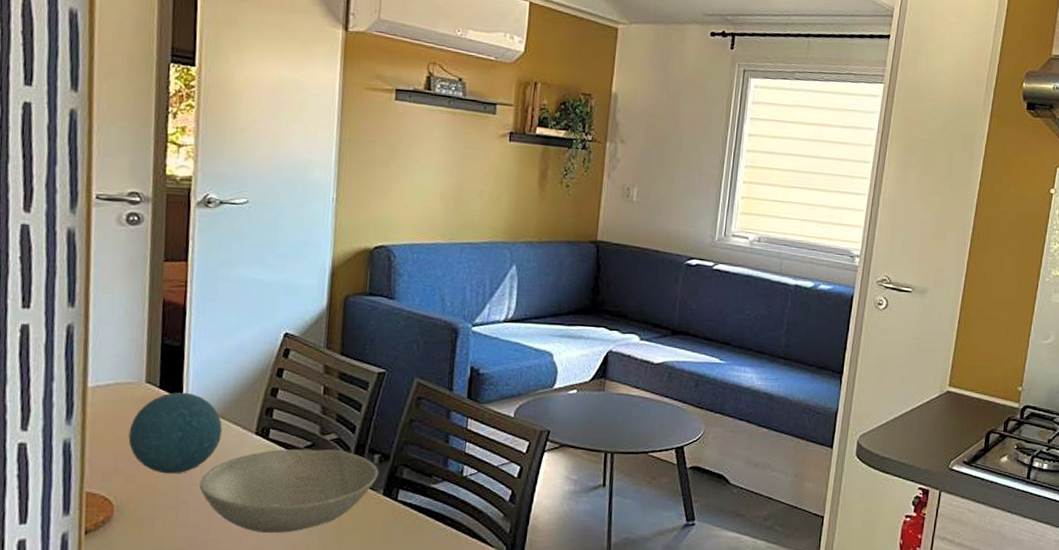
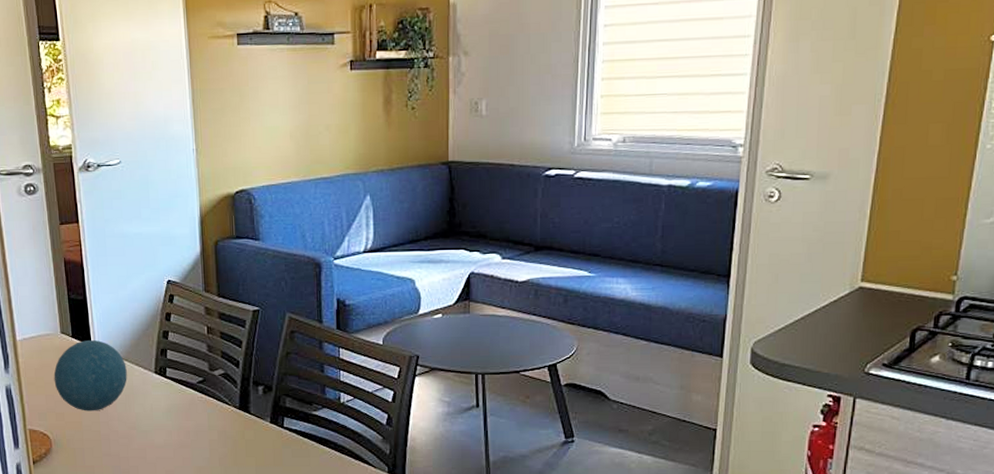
bowl: present [199,449,379,533] -> none [115,384,264,459]

